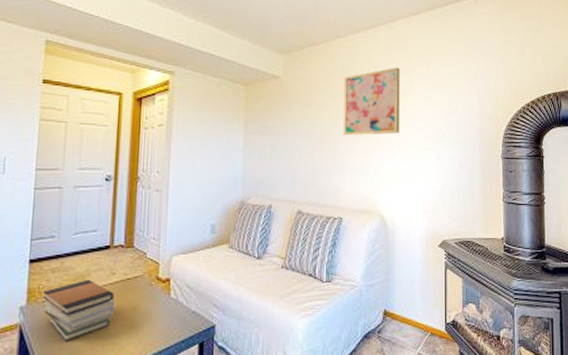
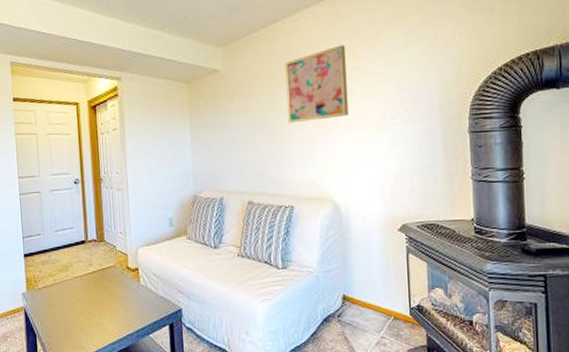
book stack: present [42,279,115,342] -> none [37,269,96,322]

